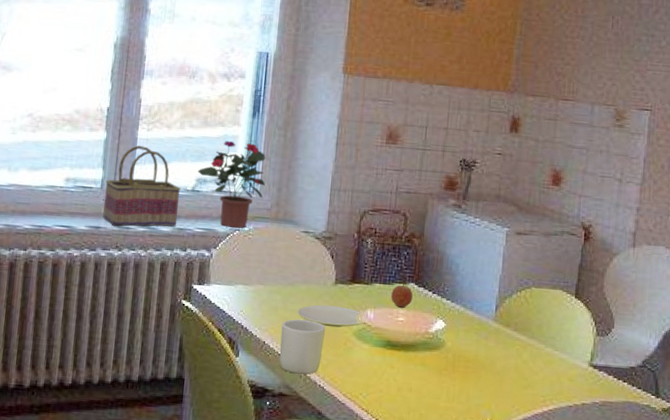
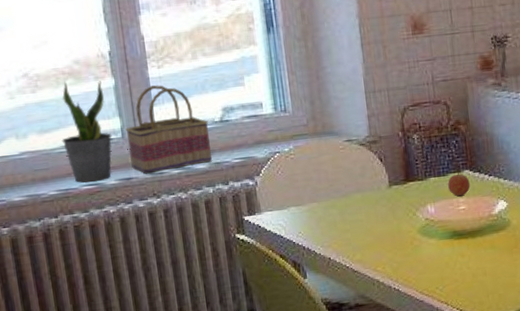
potted plant: none [47,127,95,224] -> present [61,81,112,183]
potted flower: present [197,140,266,228] -> none [221,60,297,152]
mug: present [279,319,326,375] -> none [344,227,391,283]
plate: present [297,304,364,328] -> none [357,207,427,230]

